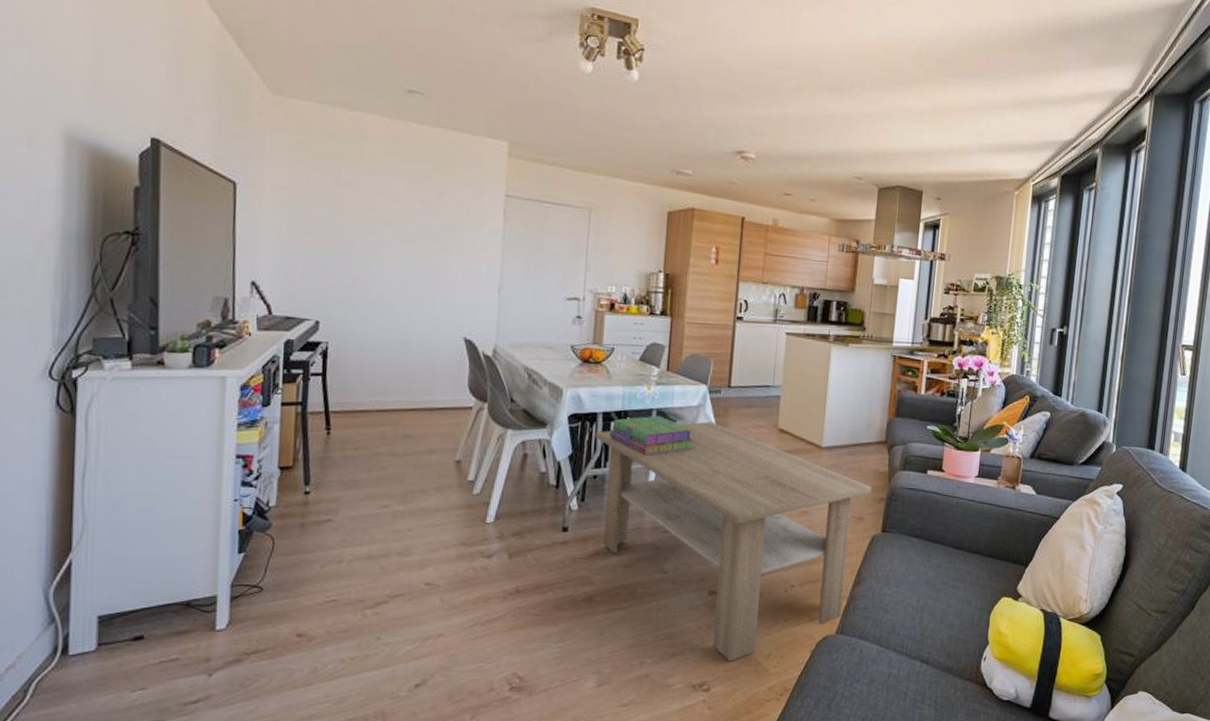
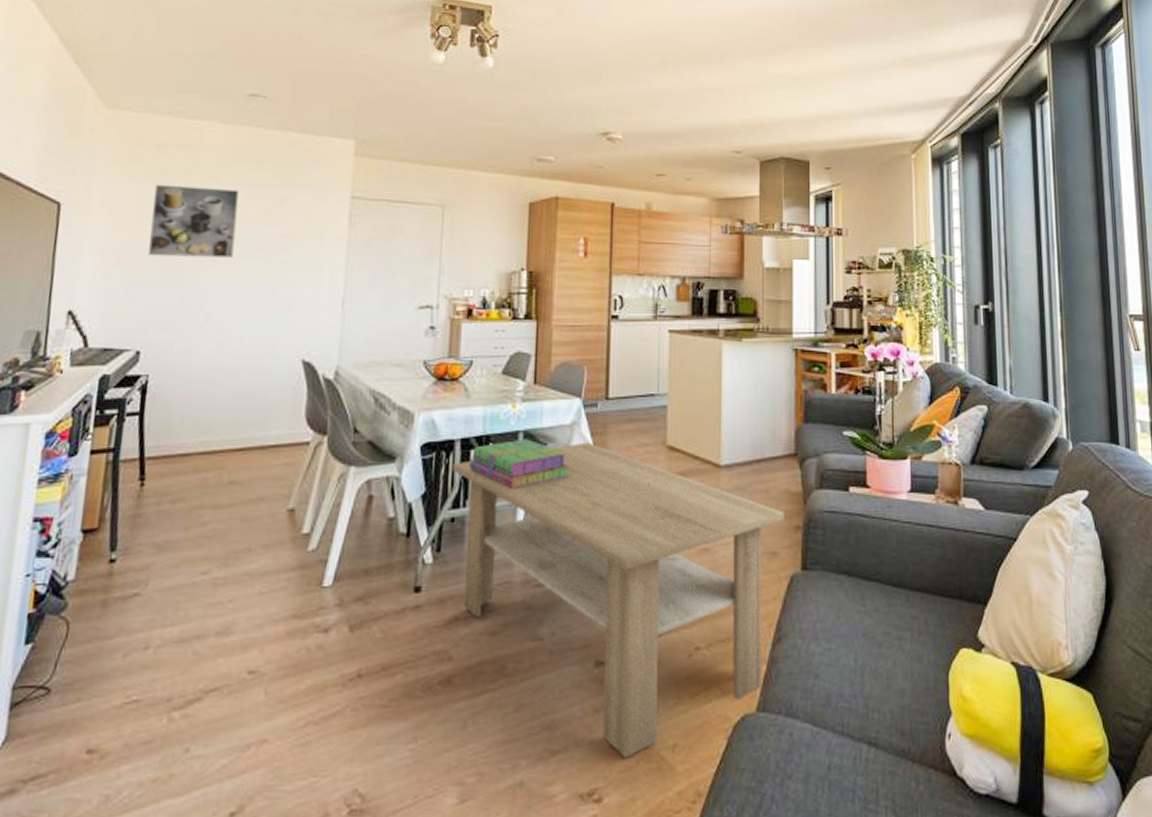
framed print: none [321,171,402,244] -> present [148,184,240,258]

